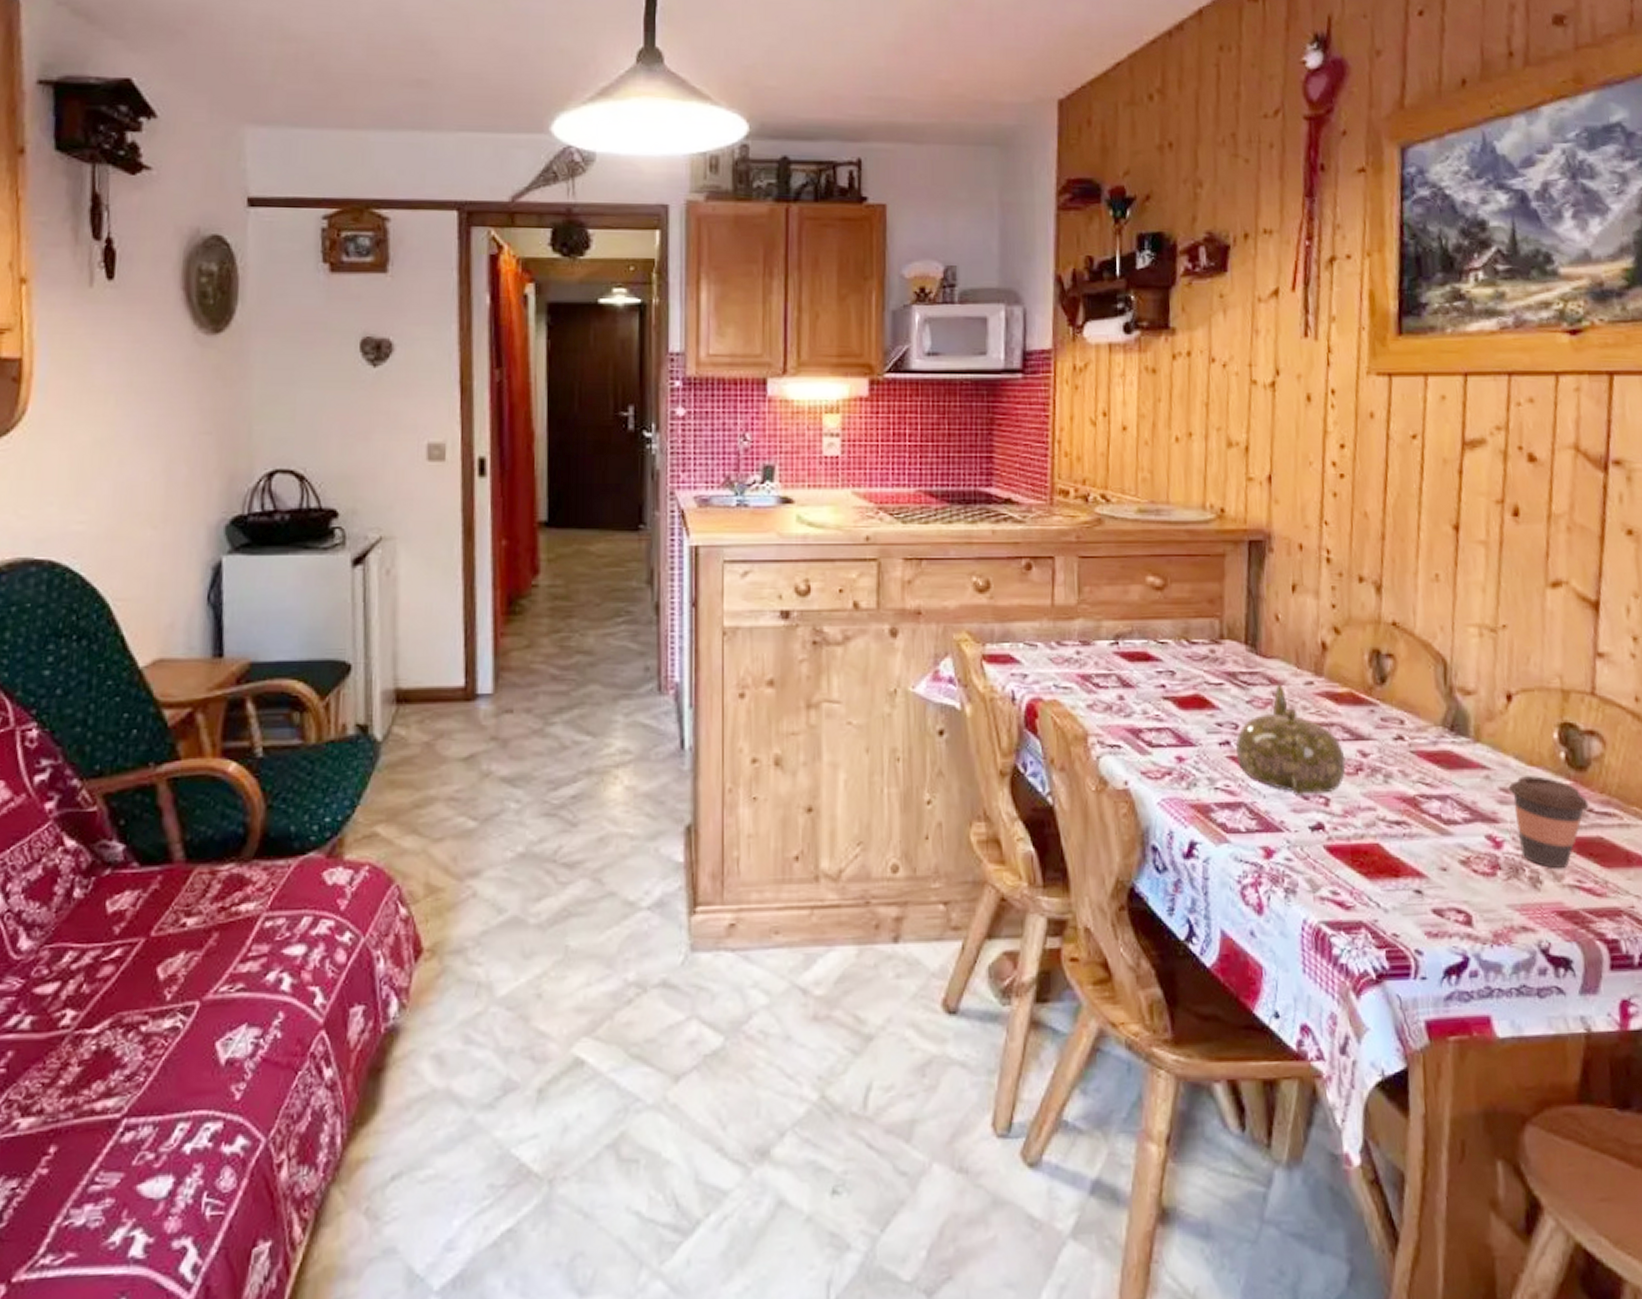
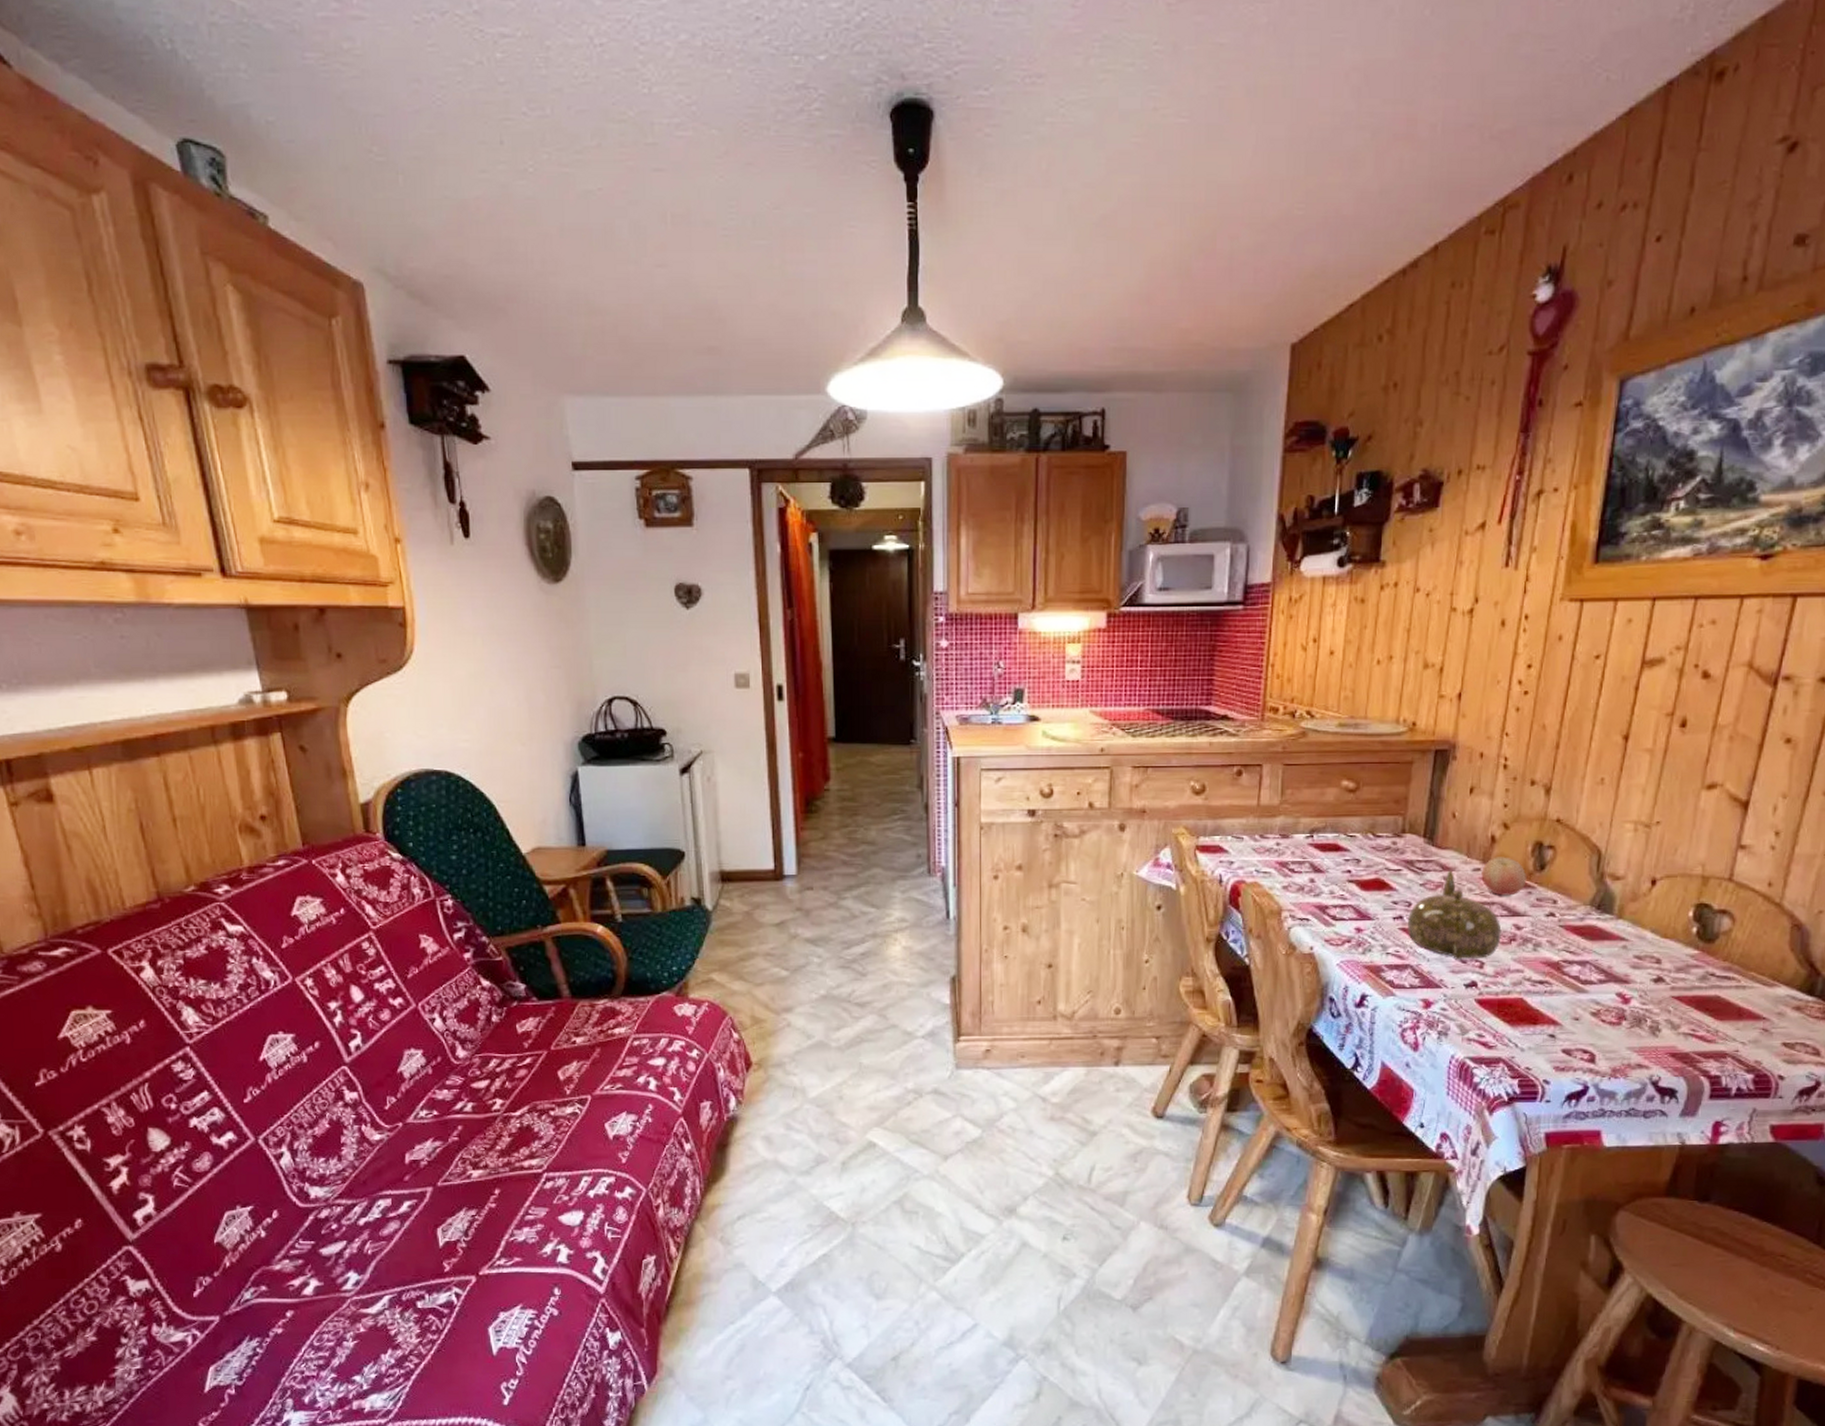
fruit: none [1315,667,1367,715] -> present [1481,857,1527,896]
coffee cup: present [1508,776,1589,868] -> none [1641,946,1712,1020]

